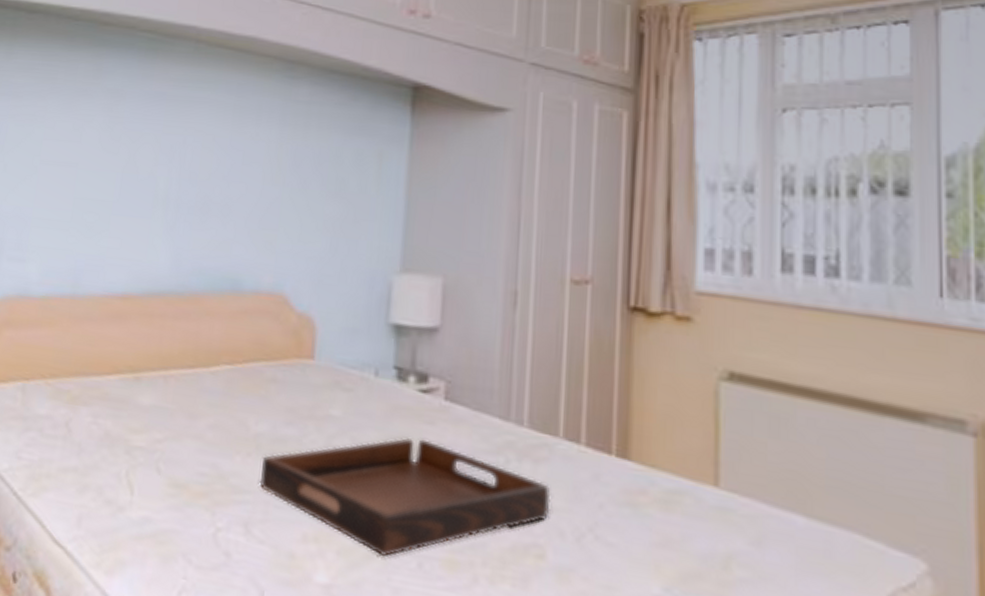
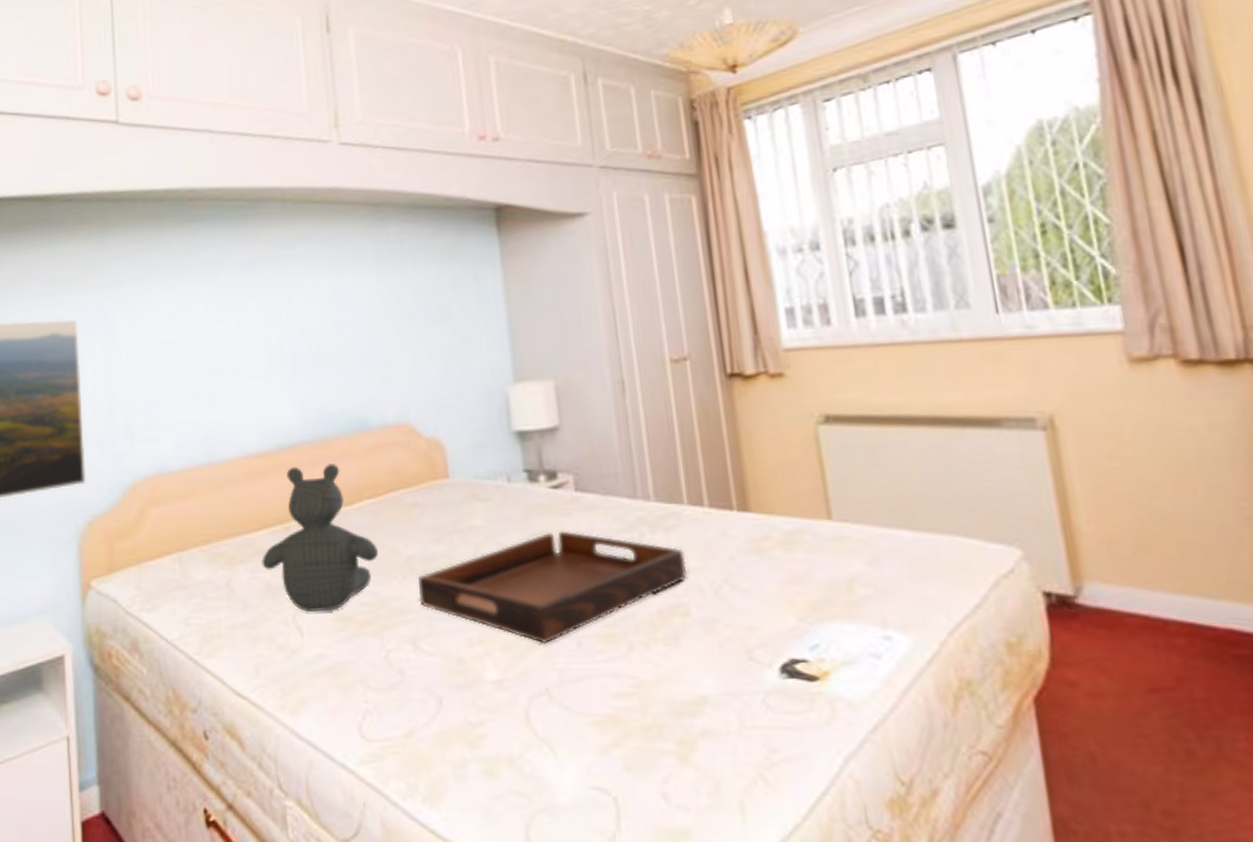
teddy bear: none [105,315,227,475] -> present [262,463,379,613]

